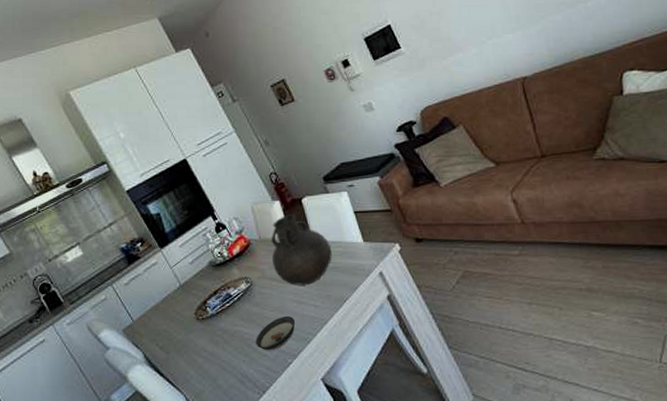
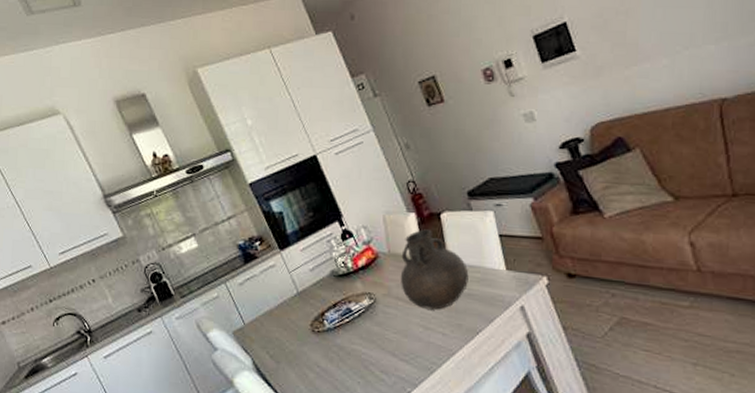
saucer: present [256,315,296,351] -> none [373,340,420,376]

